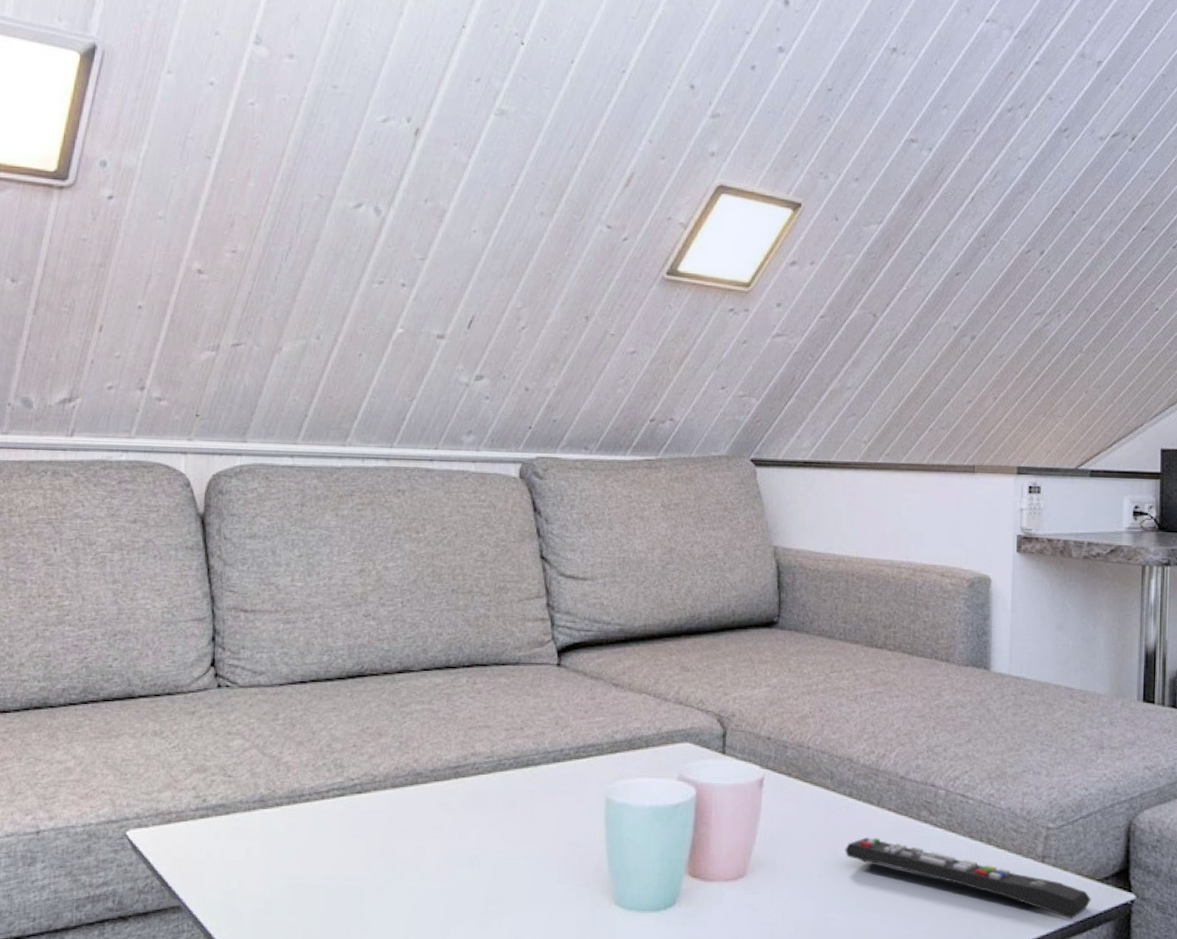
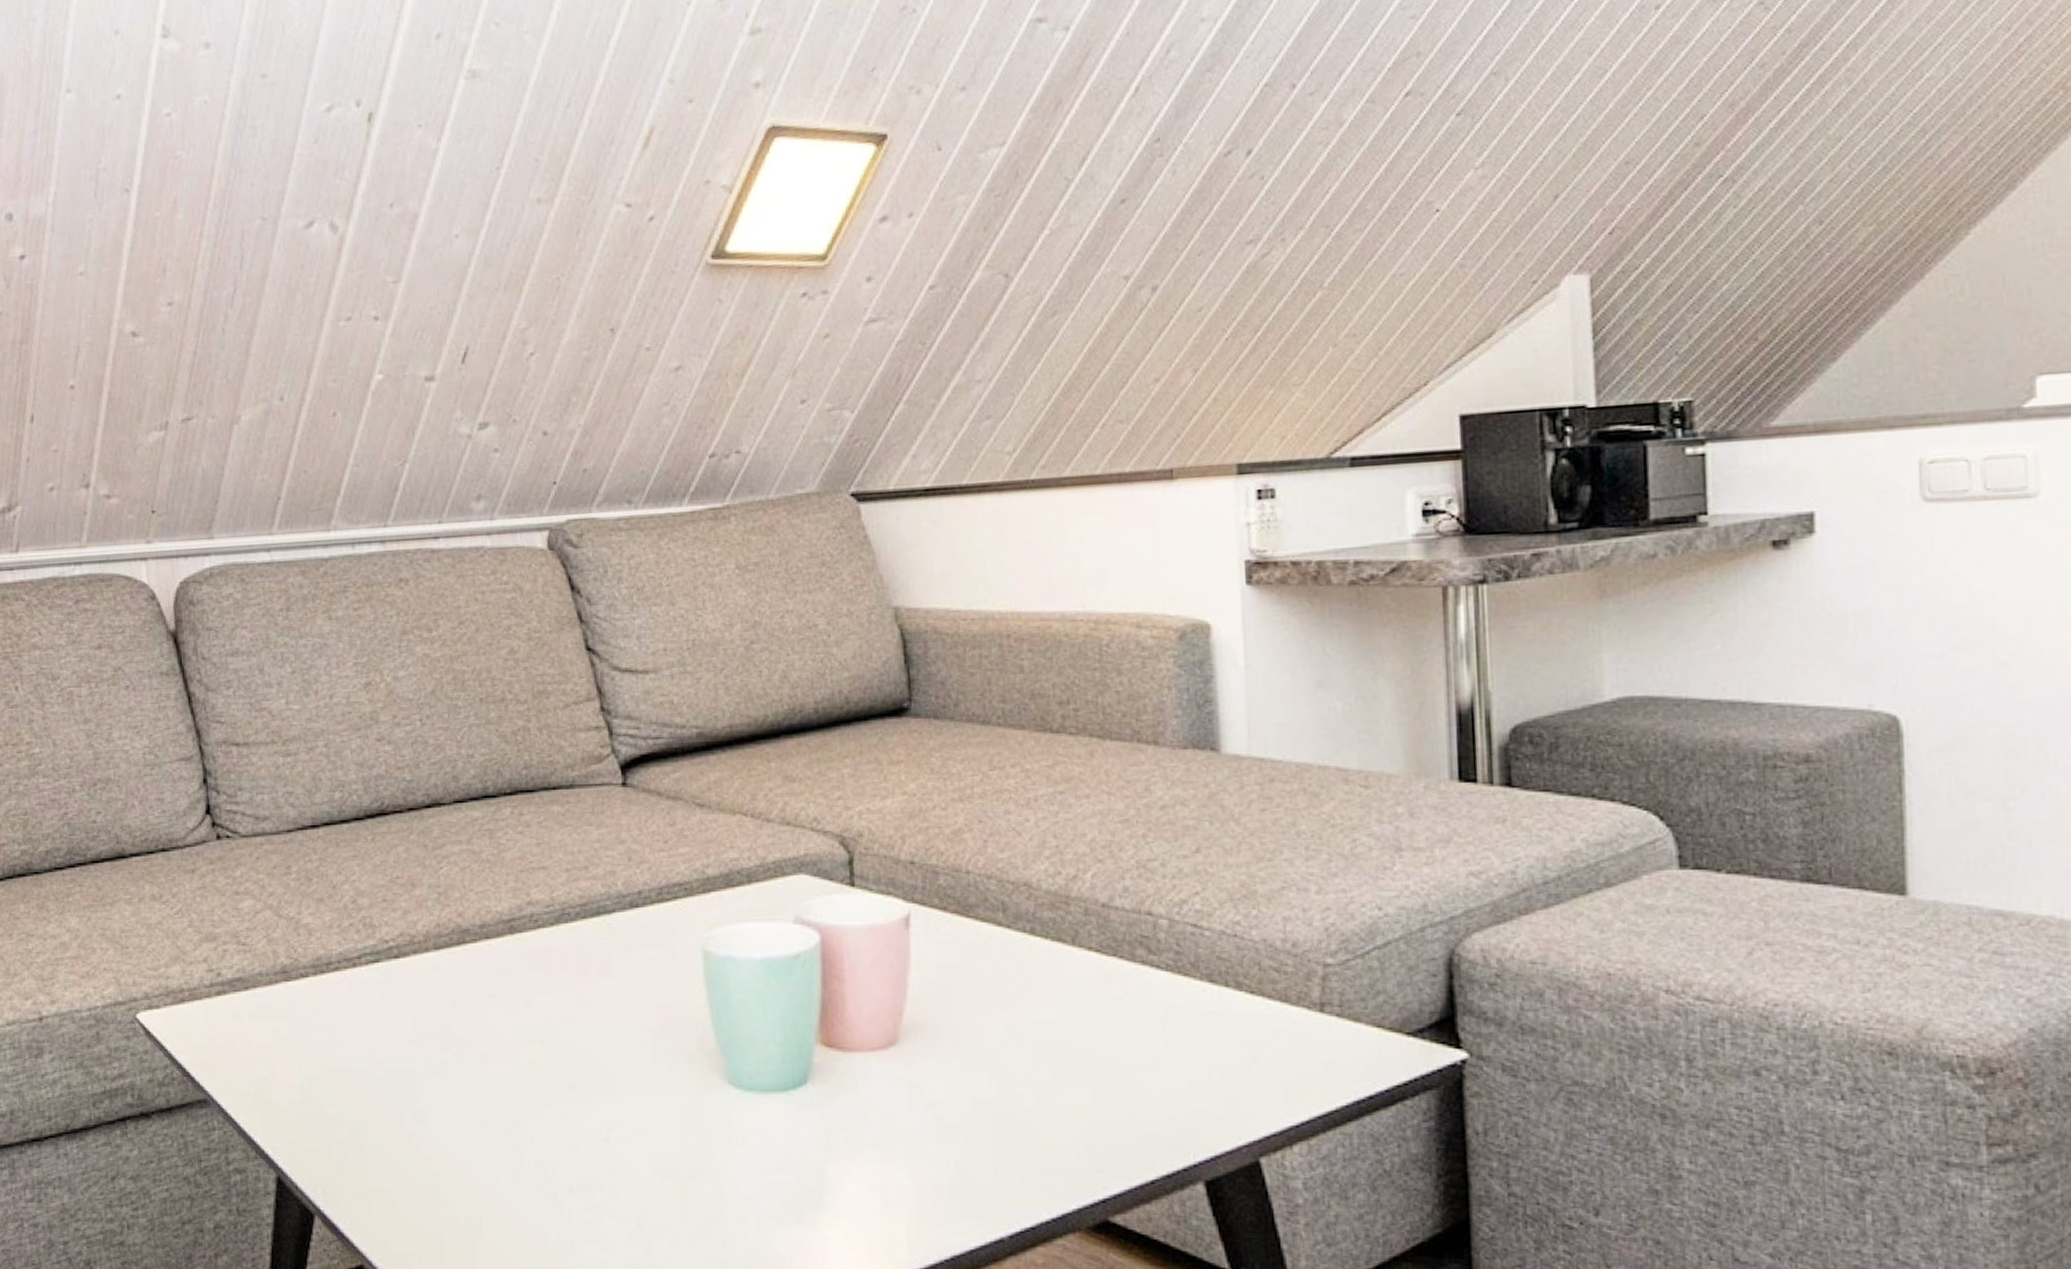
remote control: present [845,838,1091,919] -> none [1031,988,1400,1088]

